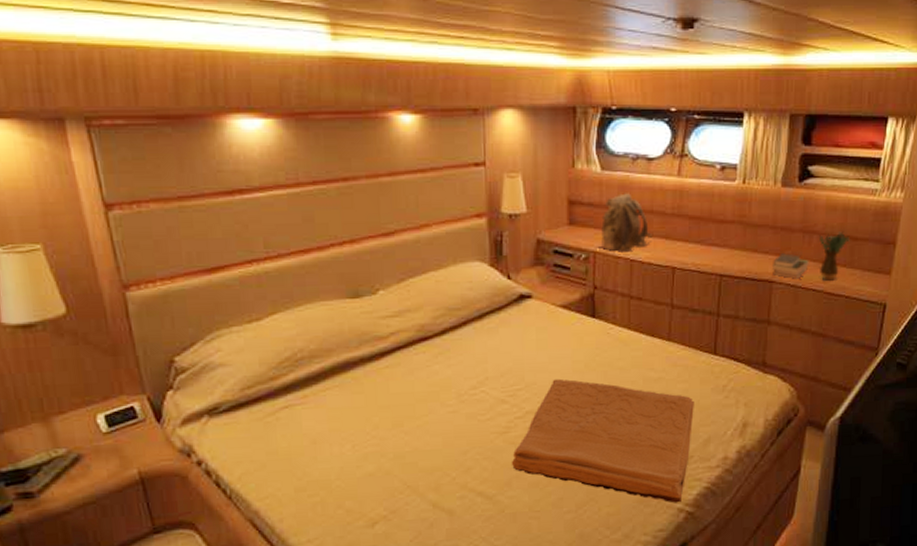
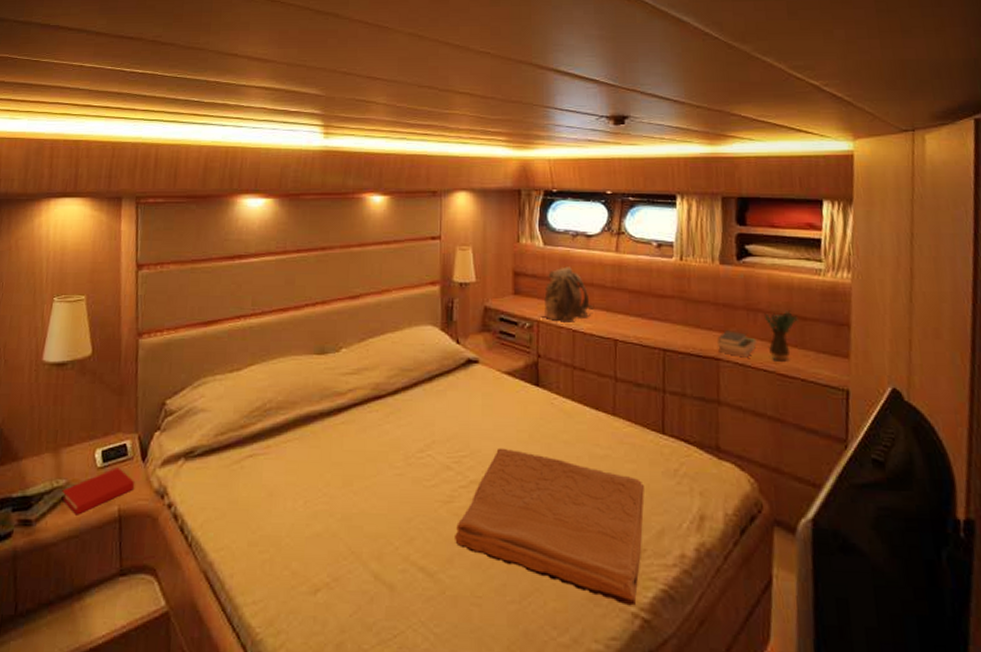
book: none [64,431,154,482] -> present [61,467,135,515]

